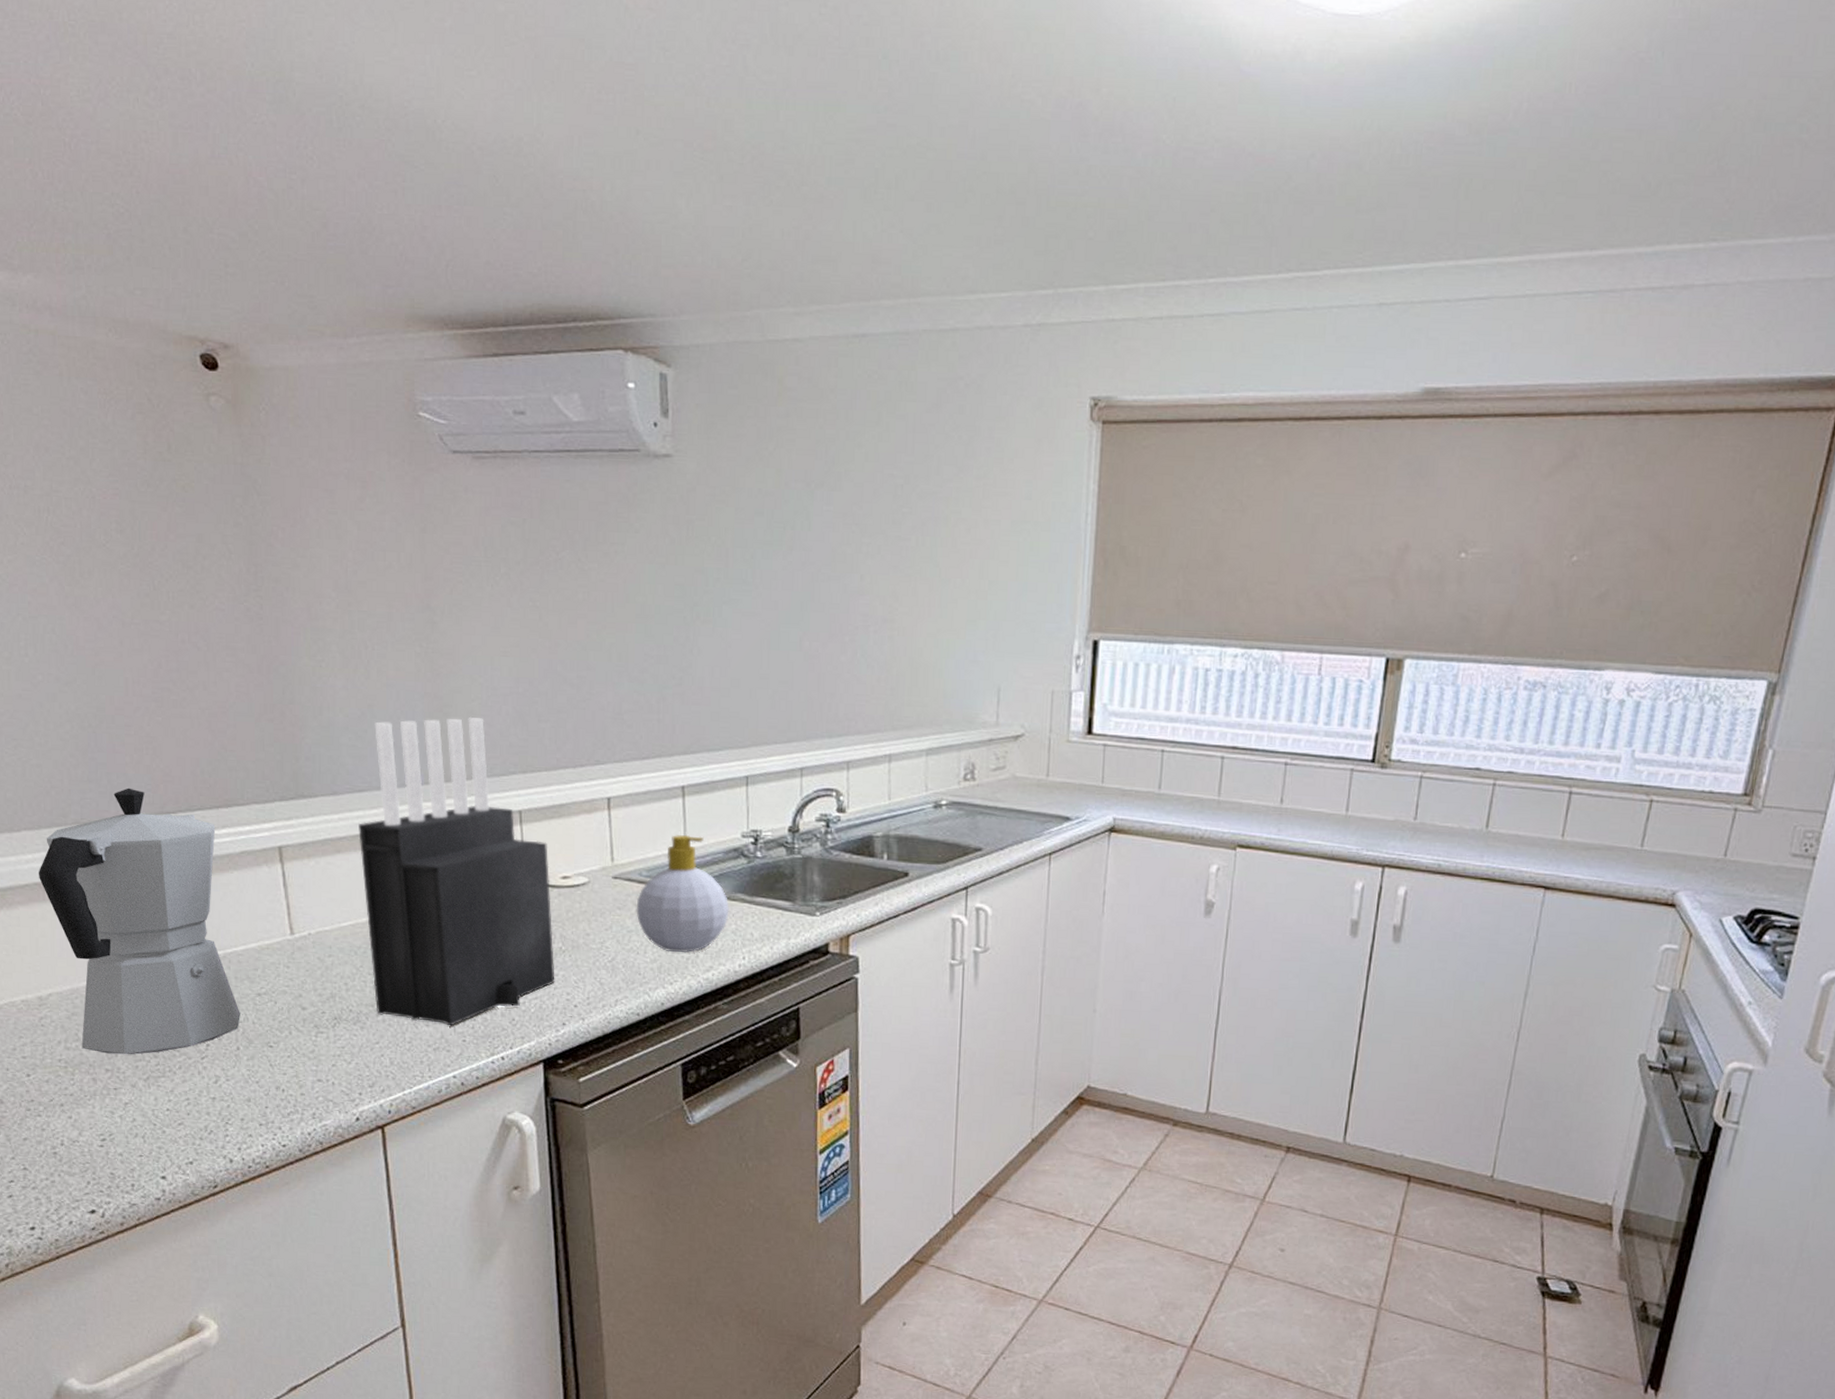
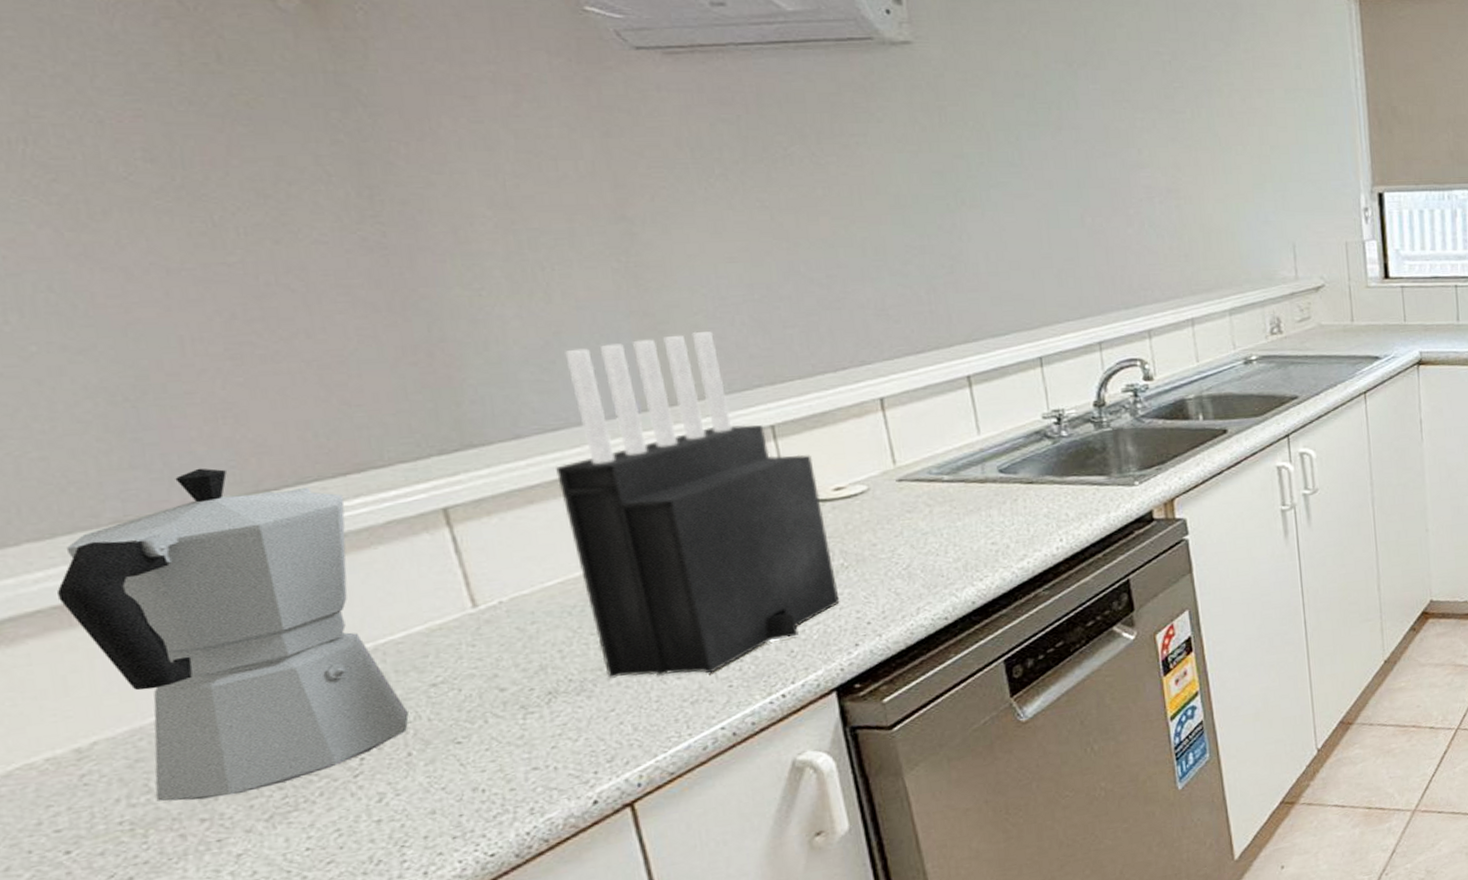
soap bottle: present [636,834,729,953] -> none [929,424,1039,548]

